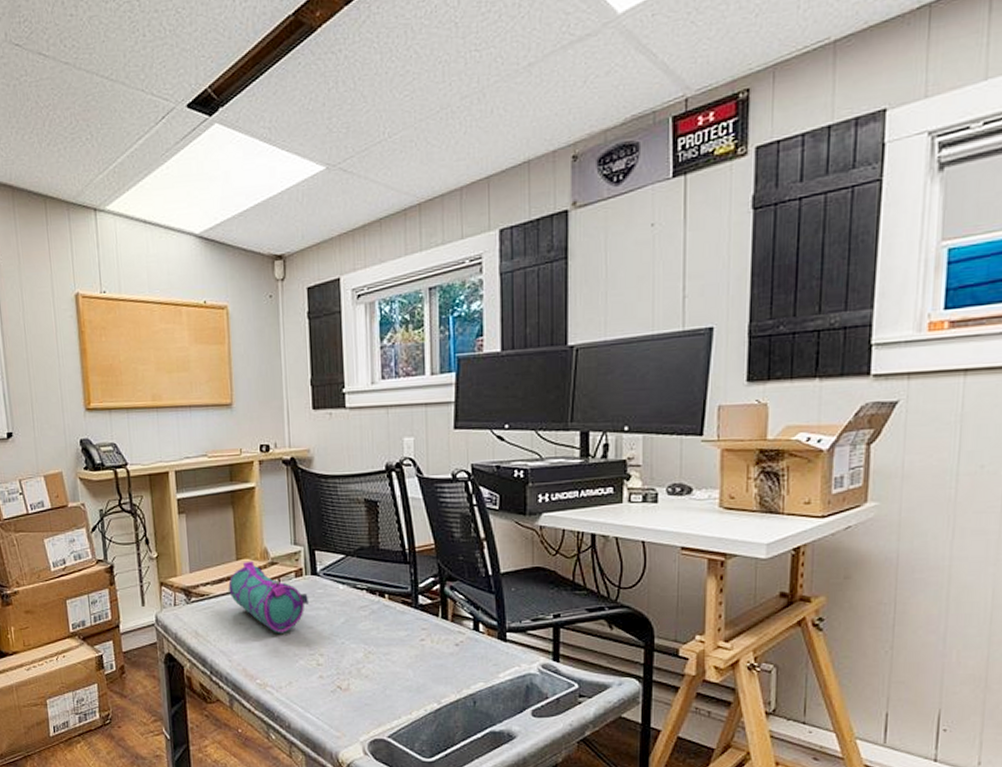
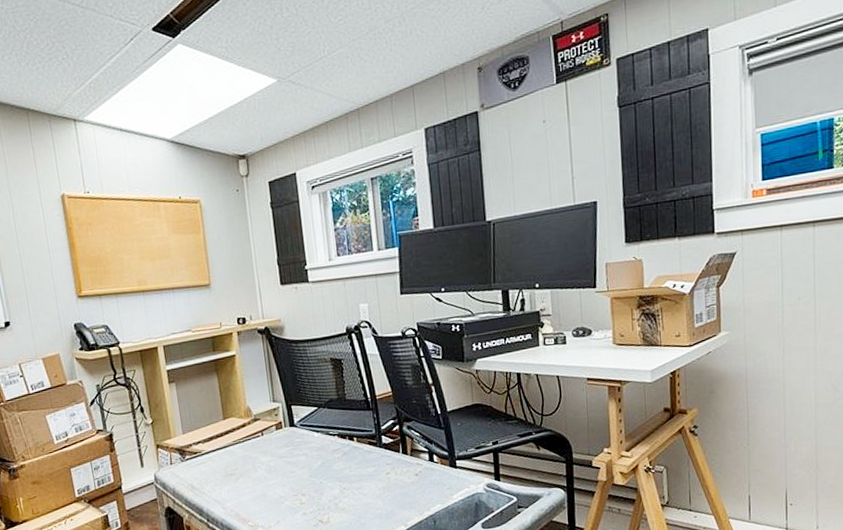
pencil case: present [228,560,310,633] -> none [218,419,290,480]

